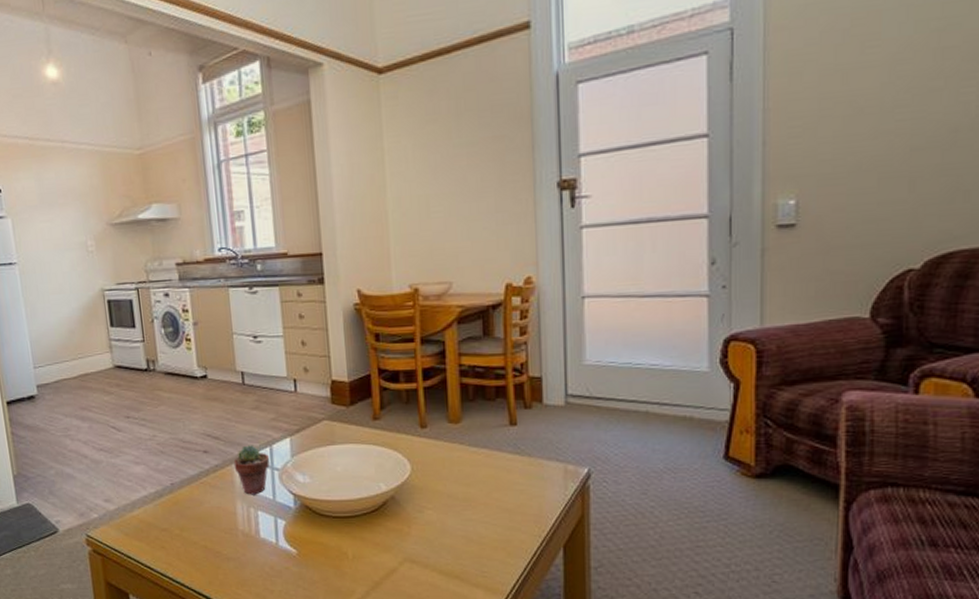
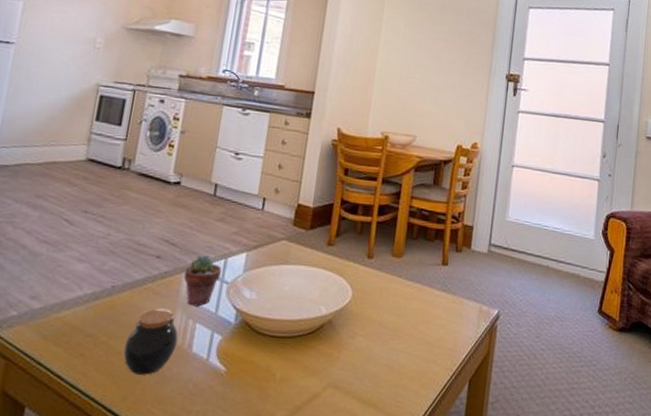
jar: none [197,500,245,561] -> present [123,308,178,375]

